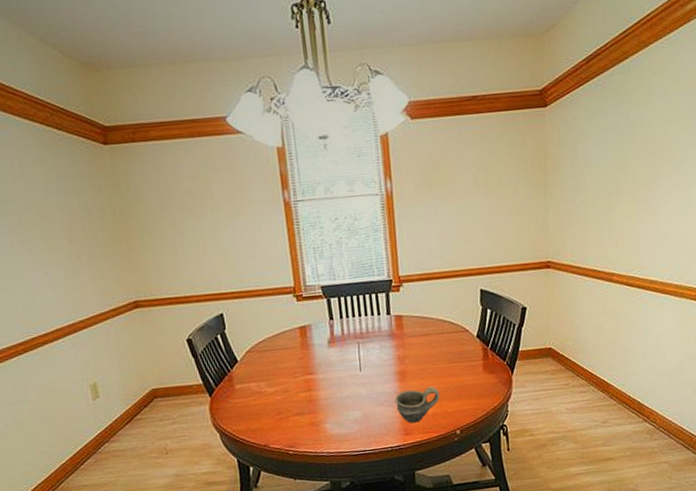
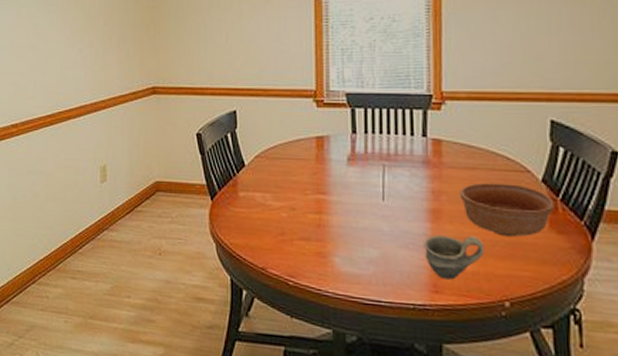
bowl: none [418,342,486,383] -> present [459,183,555,237]

